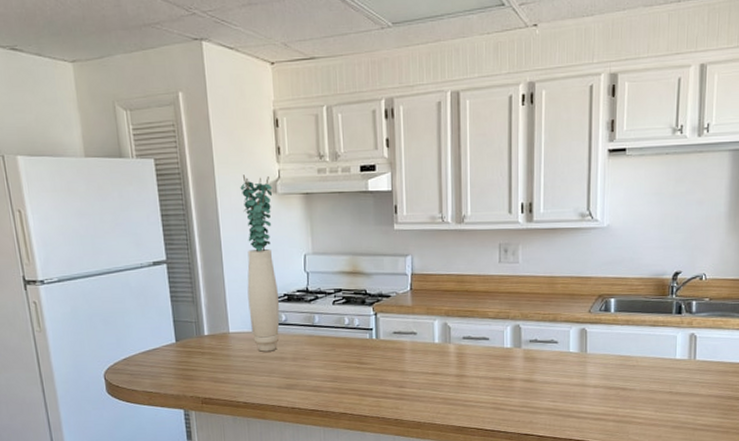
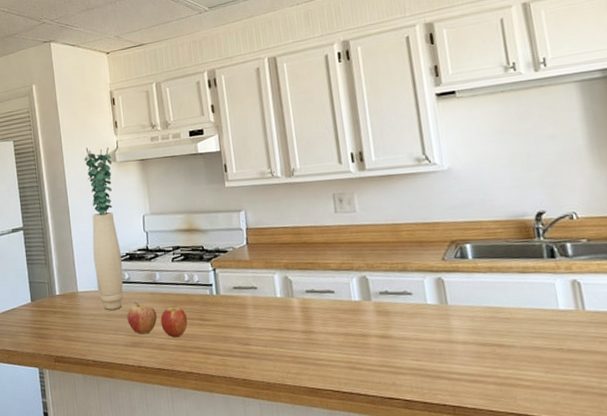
fruit: none [282,344,314,376] -> present [127,302,158,333]
fruit: none [317,349,344,380] -> present [160,306,188,338]

